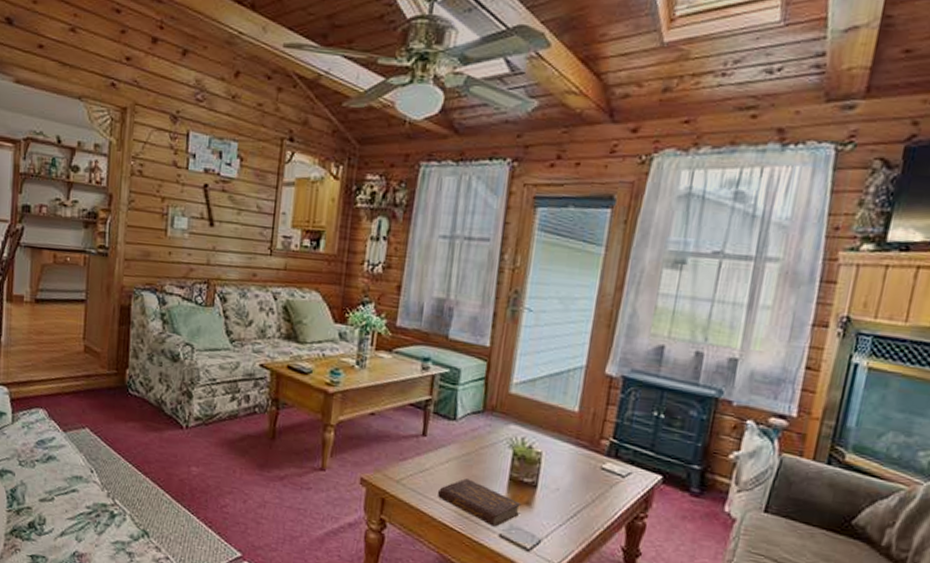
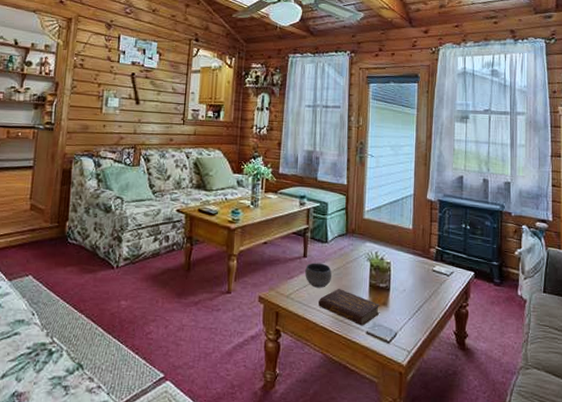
bowl: none [422,443,460,476] -> present [305,263,332,288]

